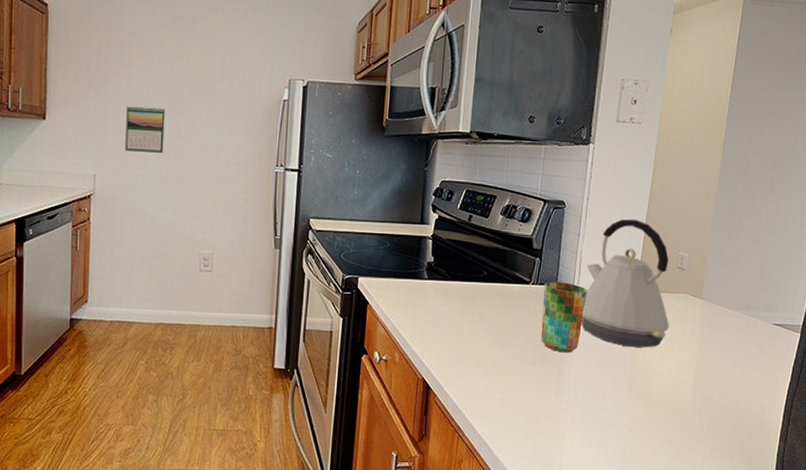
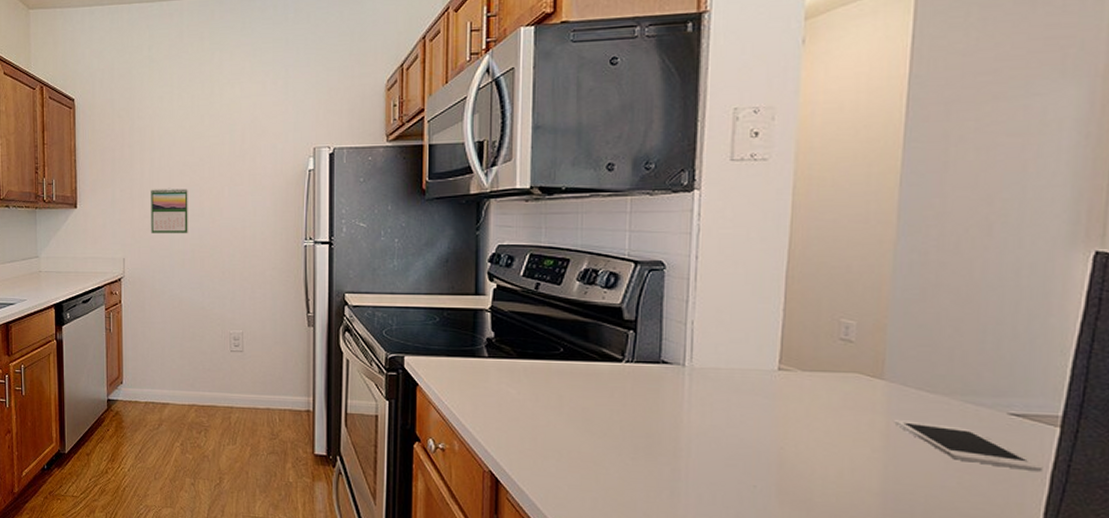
cup: present [540,281,588,353] -> none [642,359,706,446]
kettle: present [581,219,669,348] -> none [699,279,834,442]
cell phone: none [706,330,789,366] -> present [894,420,1044,473]

